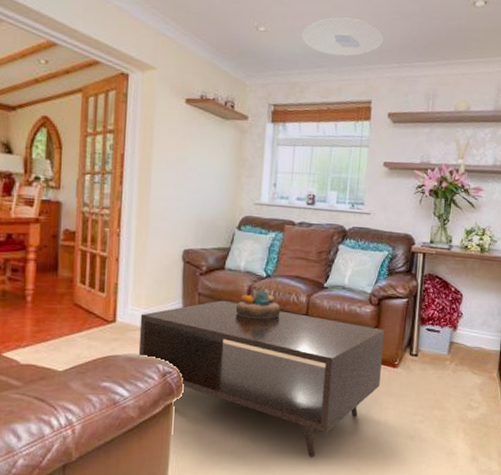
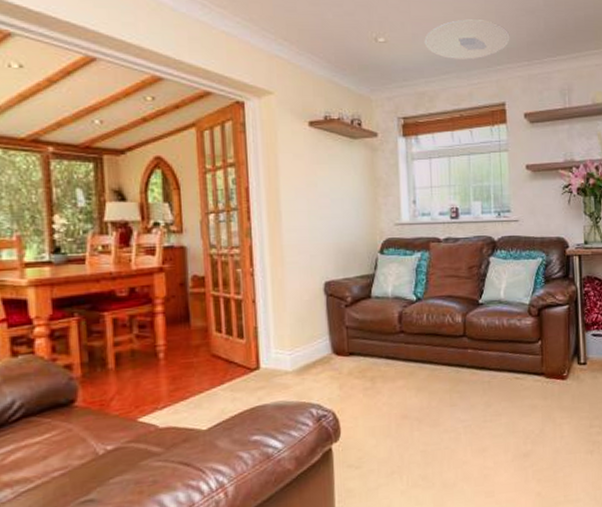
coffee table: present [138,300,384,458] -> none [286,331,551,488]
decorative bowl: present [235,287,281,320] -> none [387,312,436,347]

